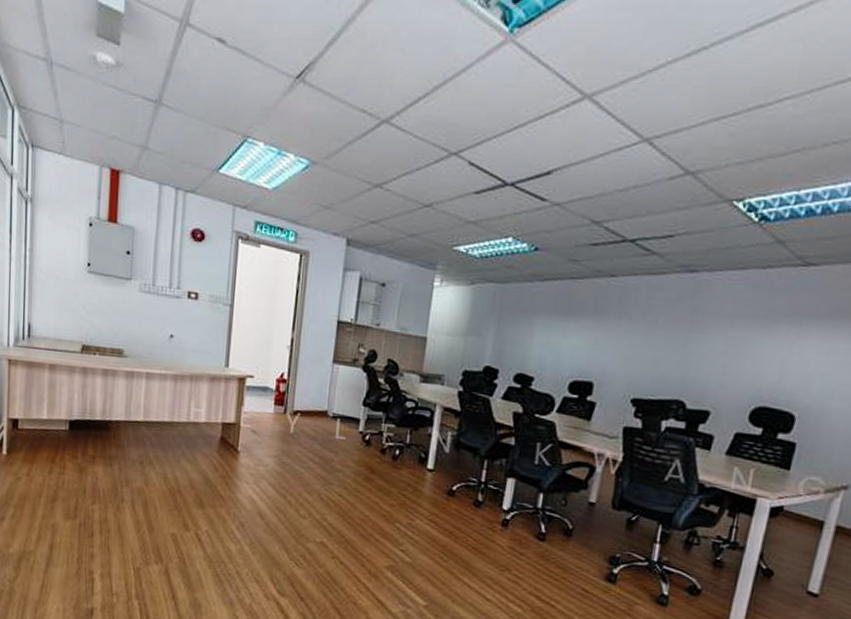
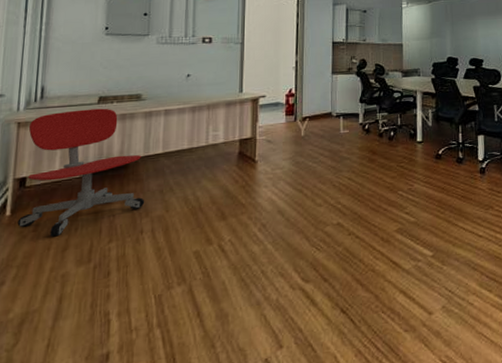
office chair: none [13,355,126,486] -> present [17,108,145,237]

